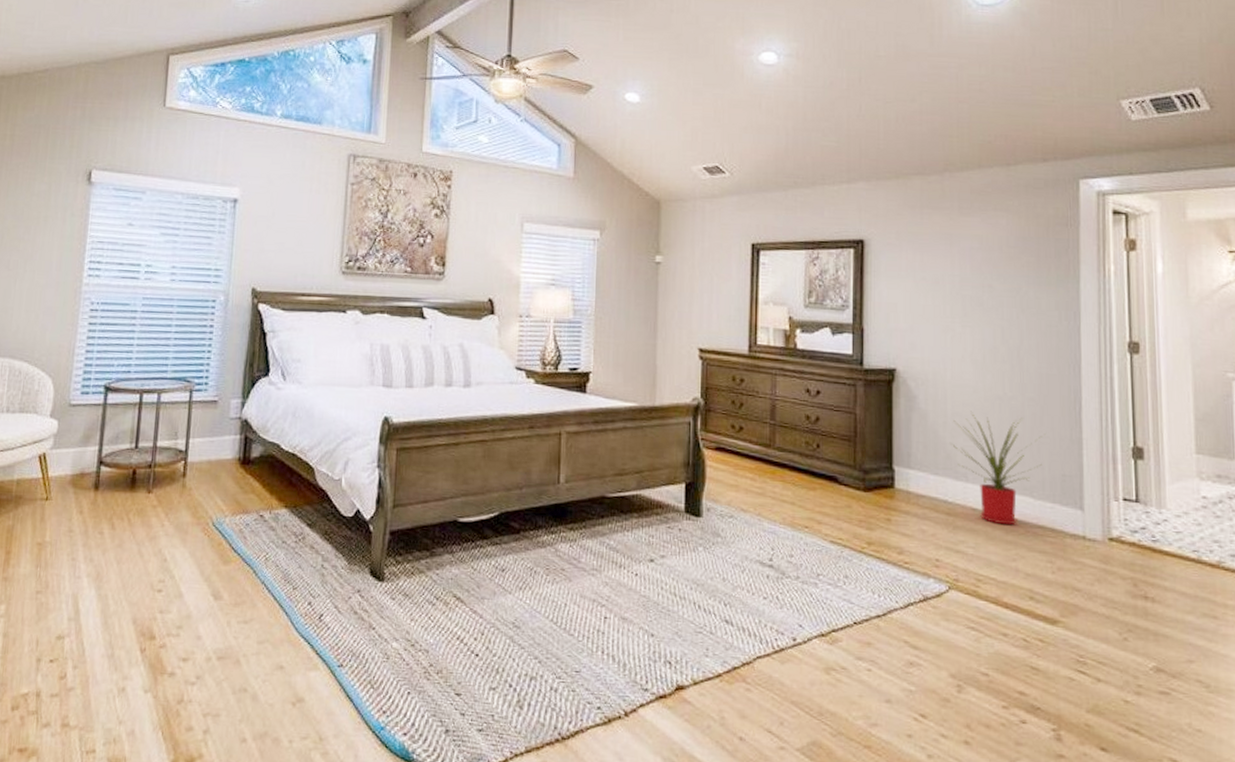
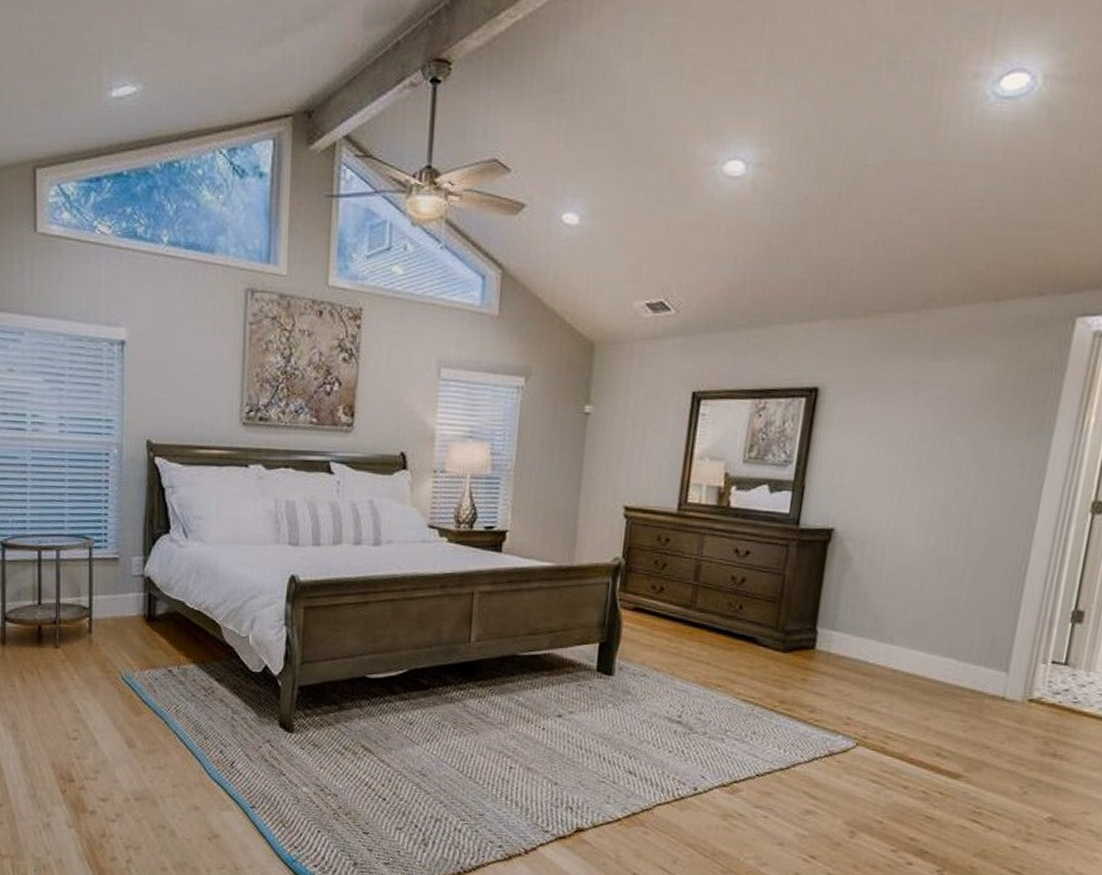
house plant: present [953,411,1045,526] -> none [883,572,983,686]

